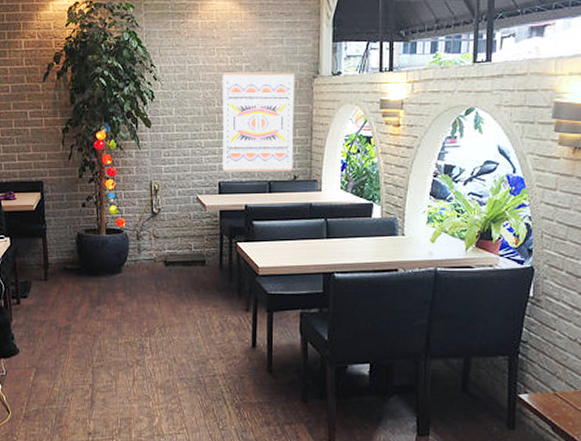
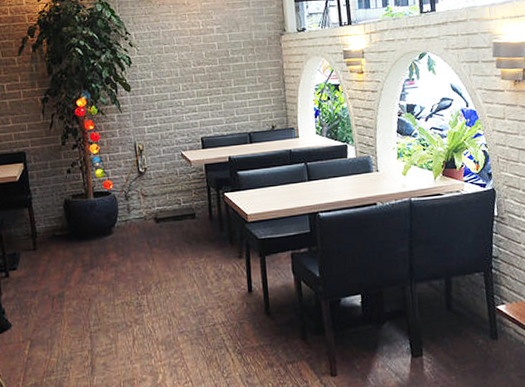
wall art: present [222,72,295,172] -> none [195,32,271,127]

